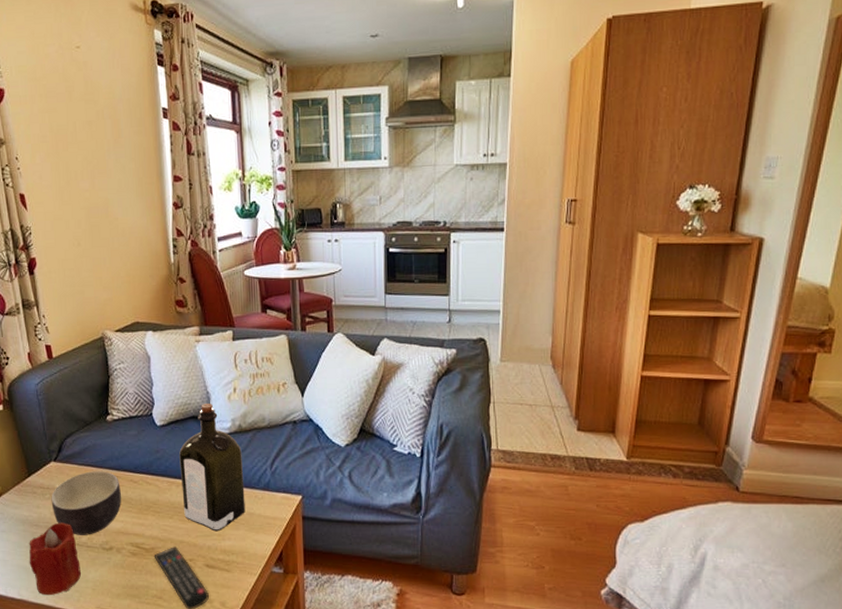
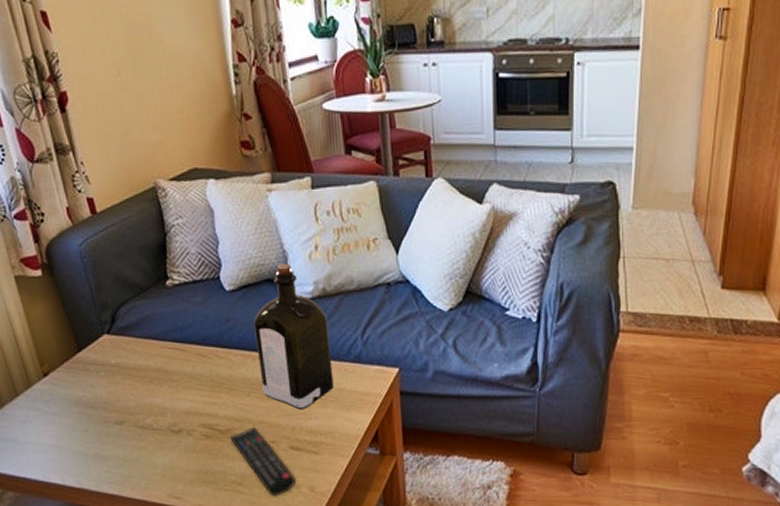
candle: present [29,522,81,596] -> none [85,403,148,484]
bowl: present [51,471,121,535] -> none [106,344,189,417]

